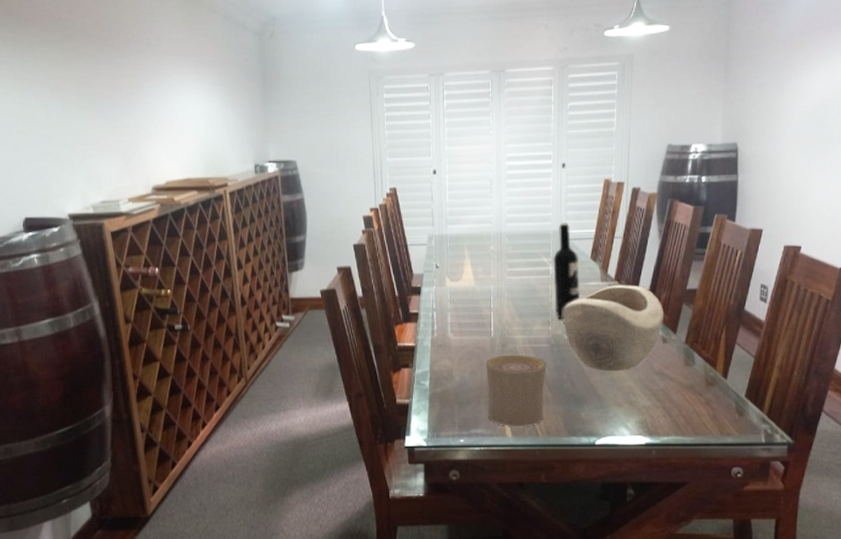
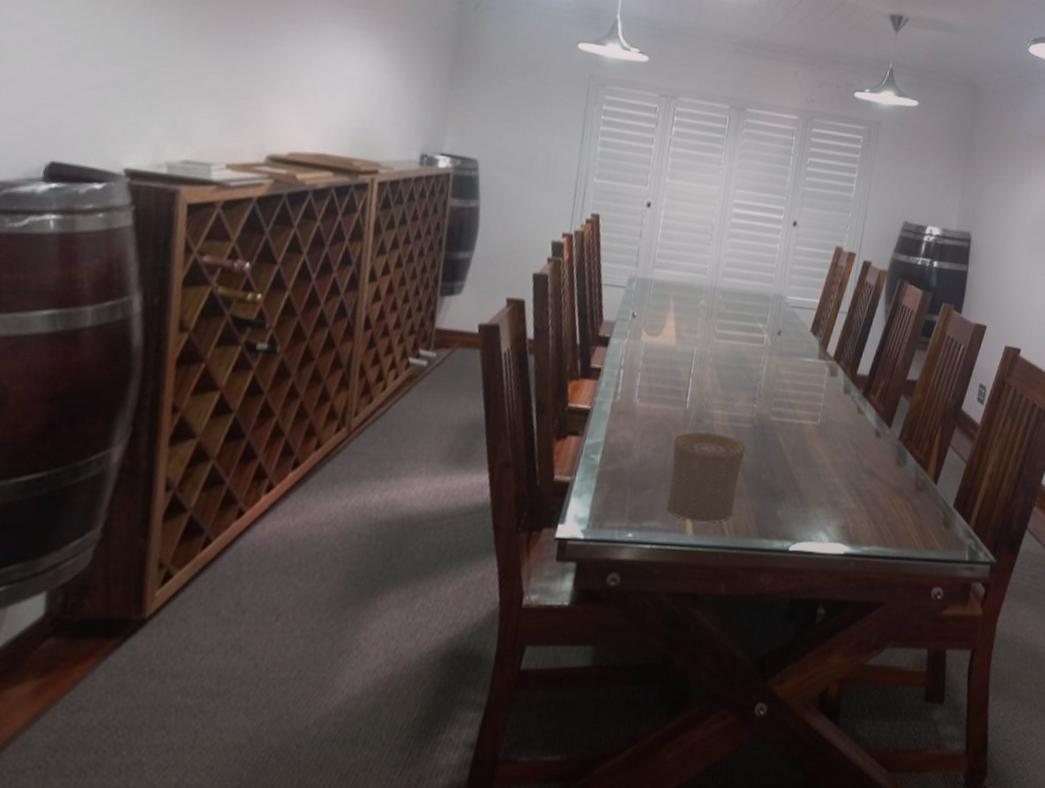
wine bottle: present [553,223,581,319] -> none [763,287,799,397]
decorative bowl: present [563,285,665,372] -> none [771,365,881,465]

